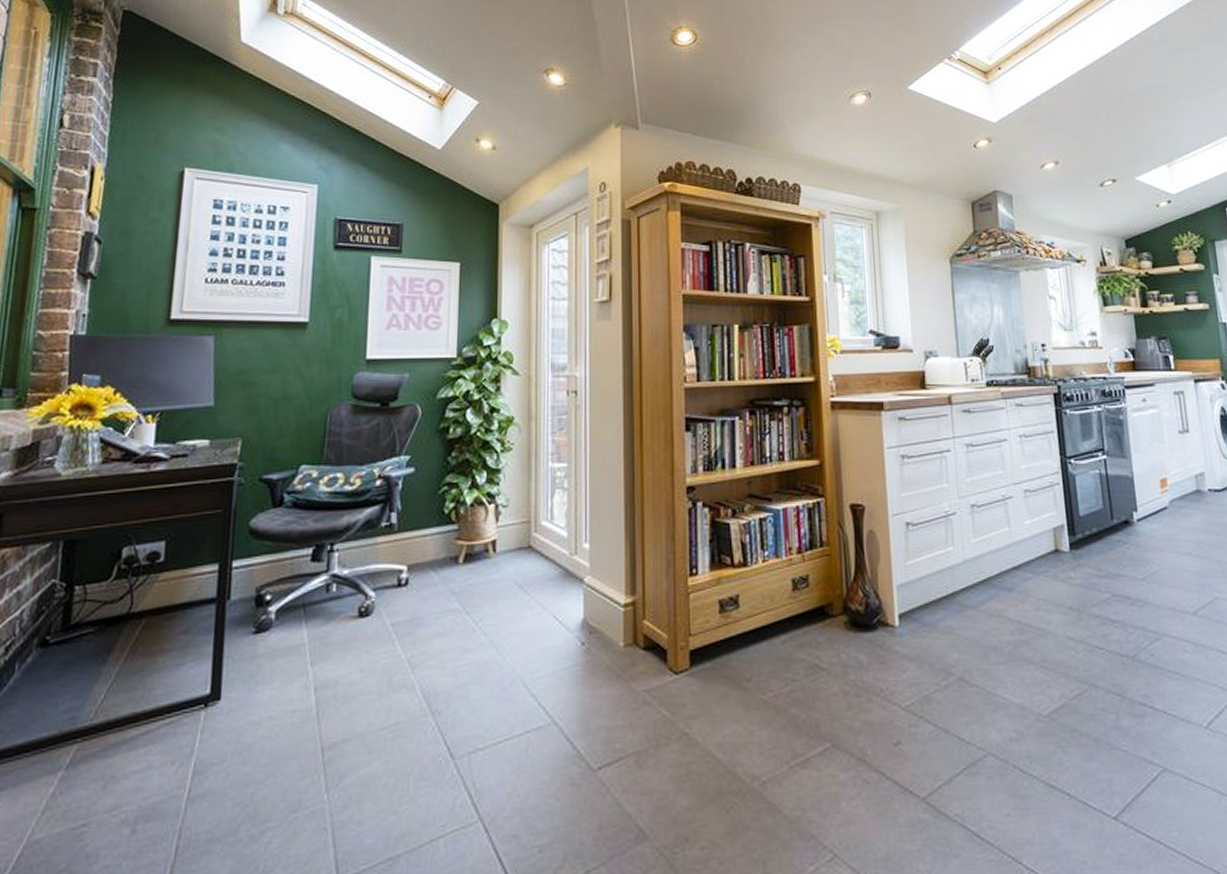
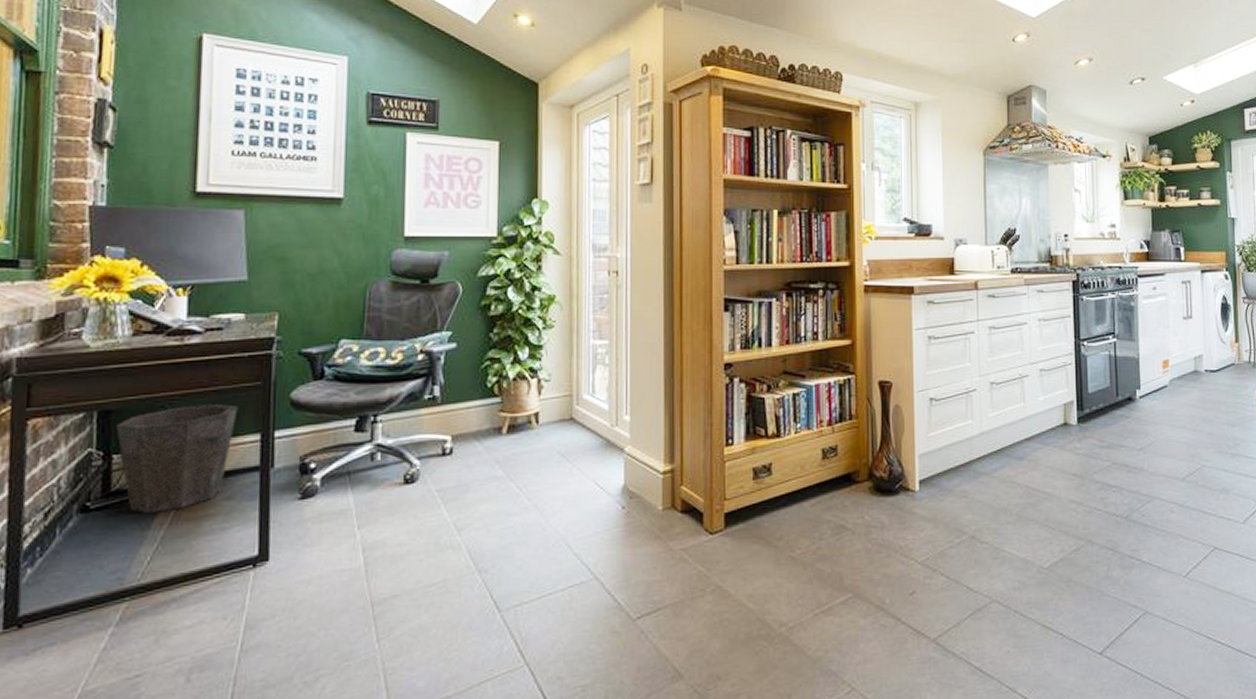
waste bin: none [80,533,199,648] -> present [116,404,238,513]

